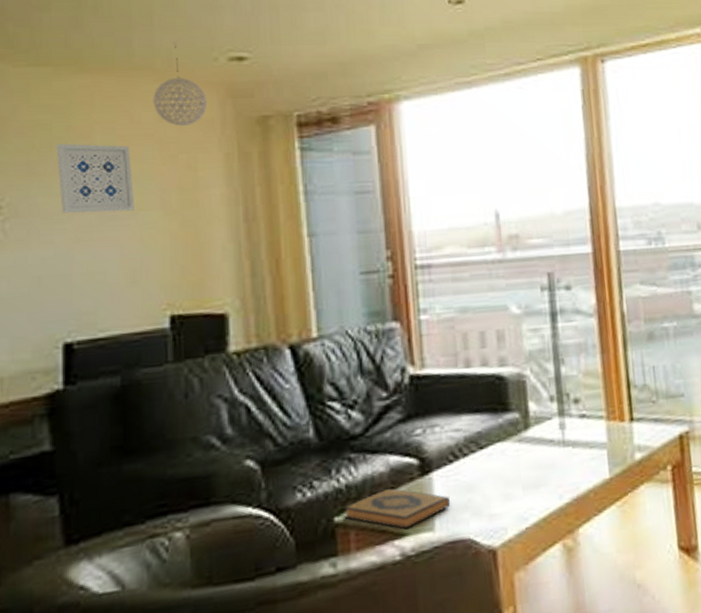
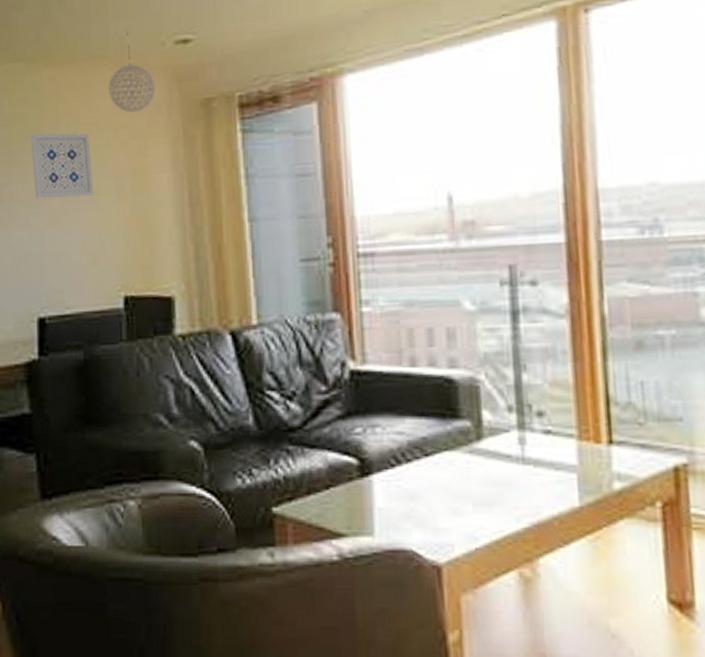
hardback book: present [343,488,451,530] -> none [281,485,392,530]

